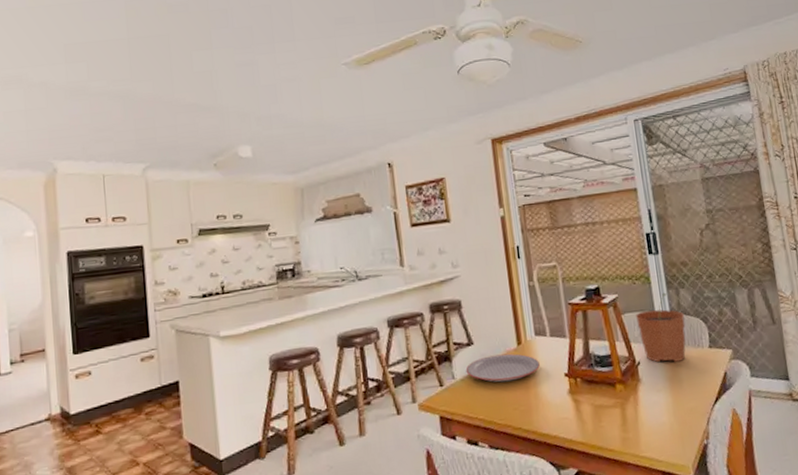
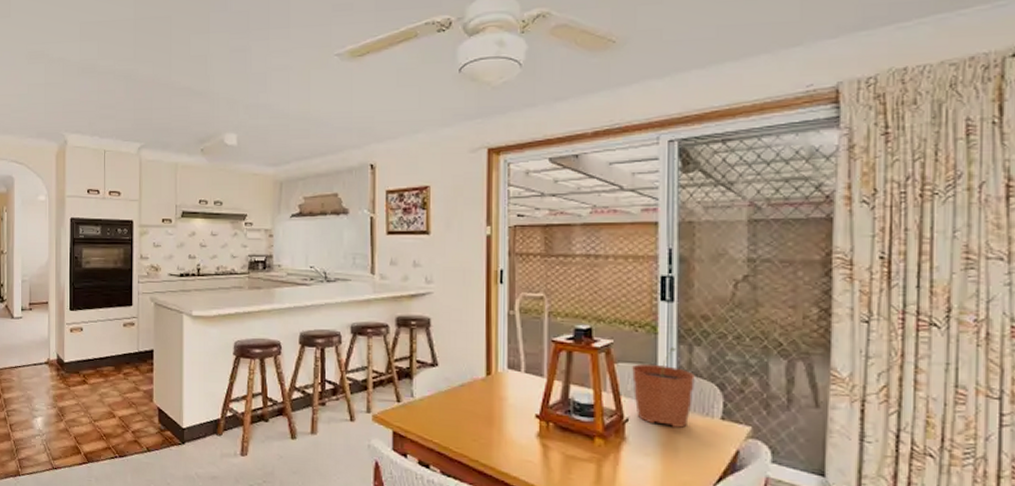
plate: present [465,353,540,383] -> none [426,380,508,411]

